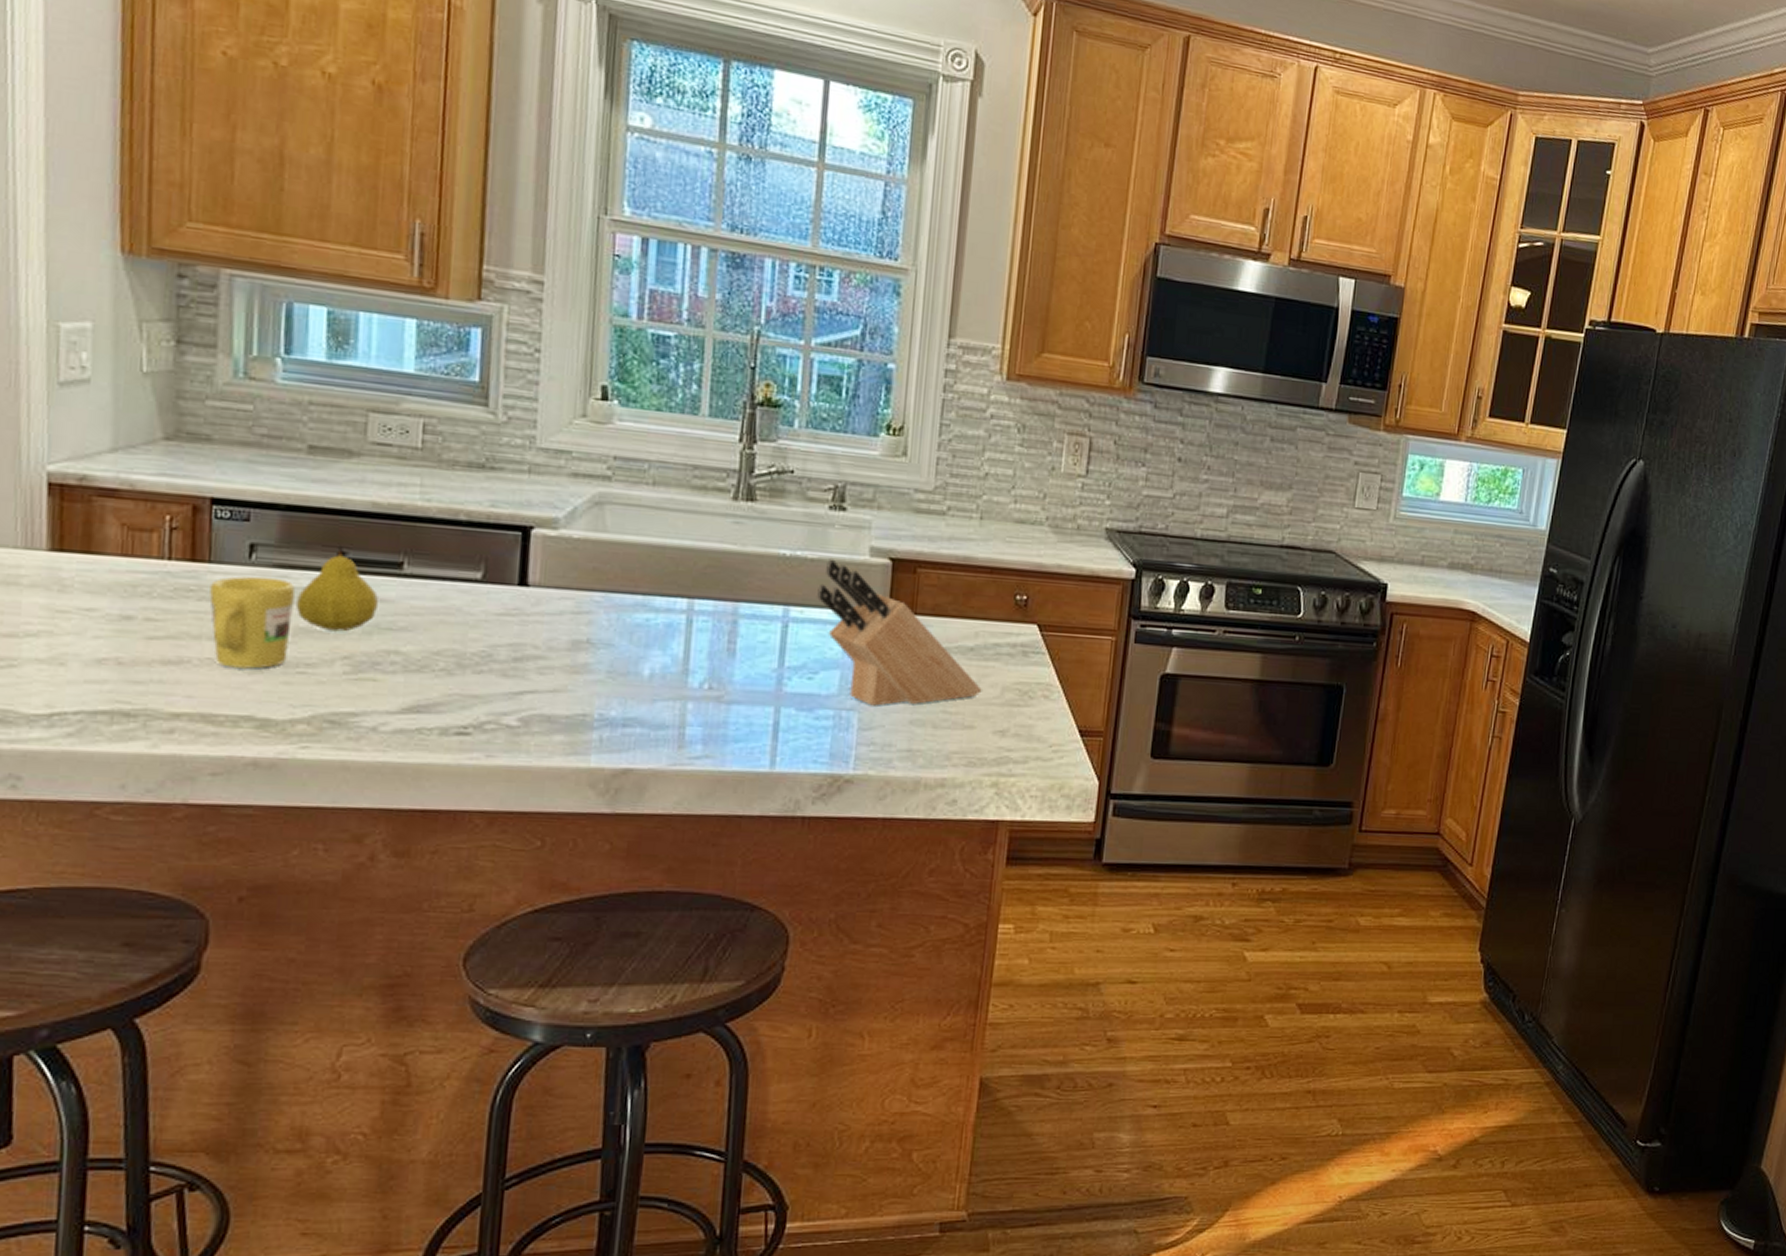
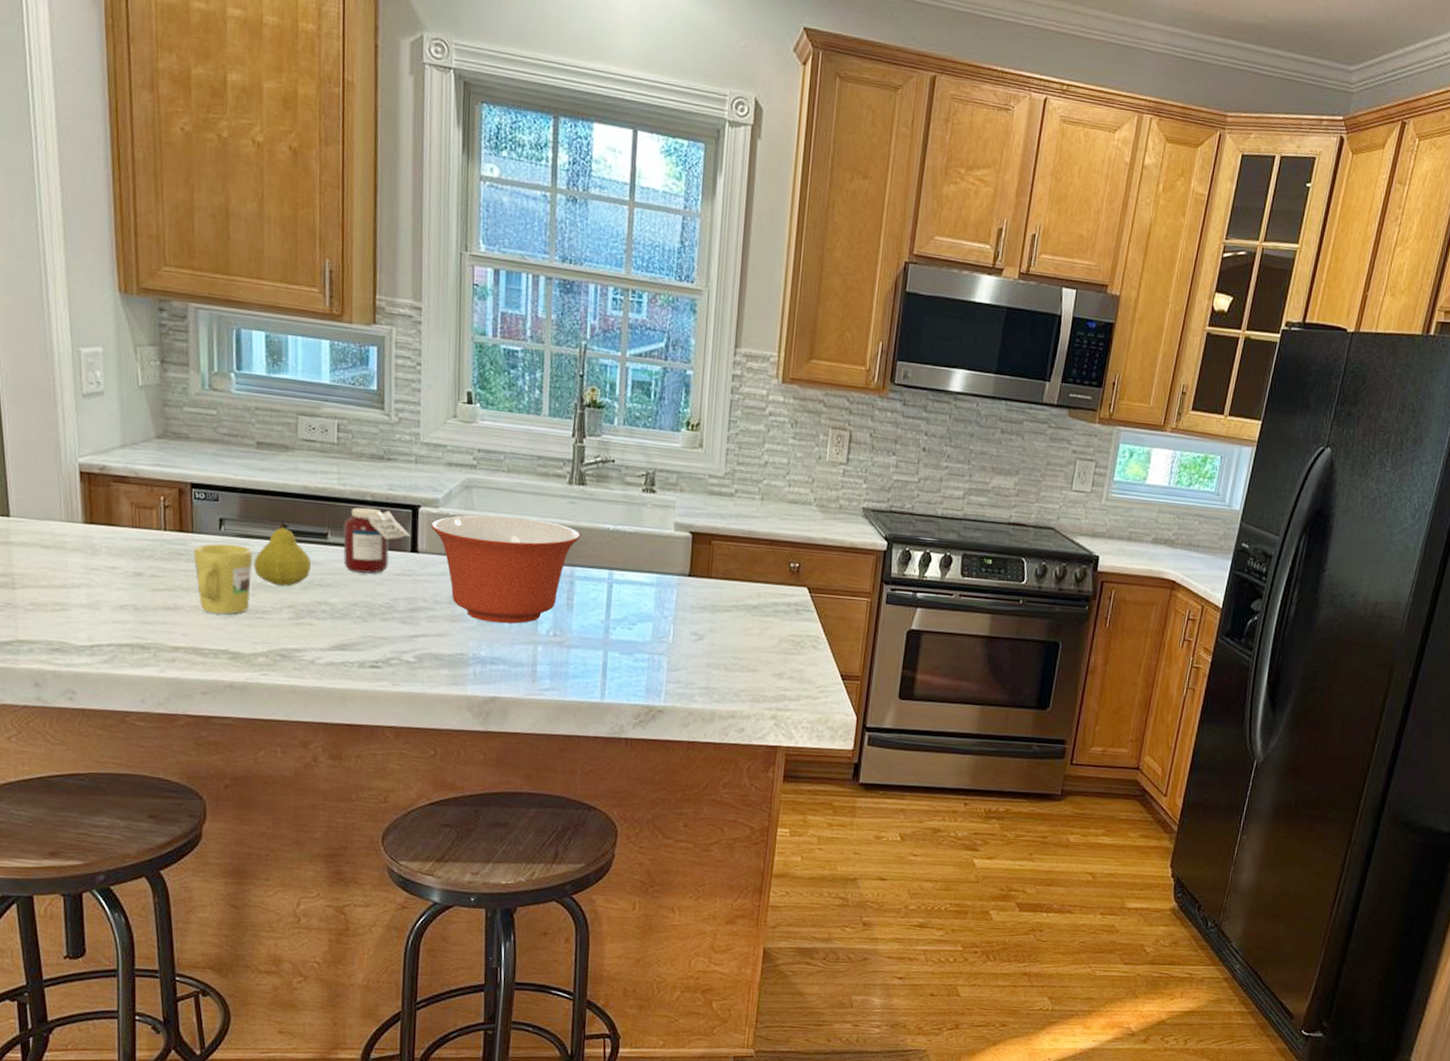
jar: none [424,529,519,614] -> present [343,507,411,574]
mixing bowl: none [546,538,748,675] -> present [430,515,581,624]
knife block: present [817,559,982,706] -> none [634,532,763,652]

